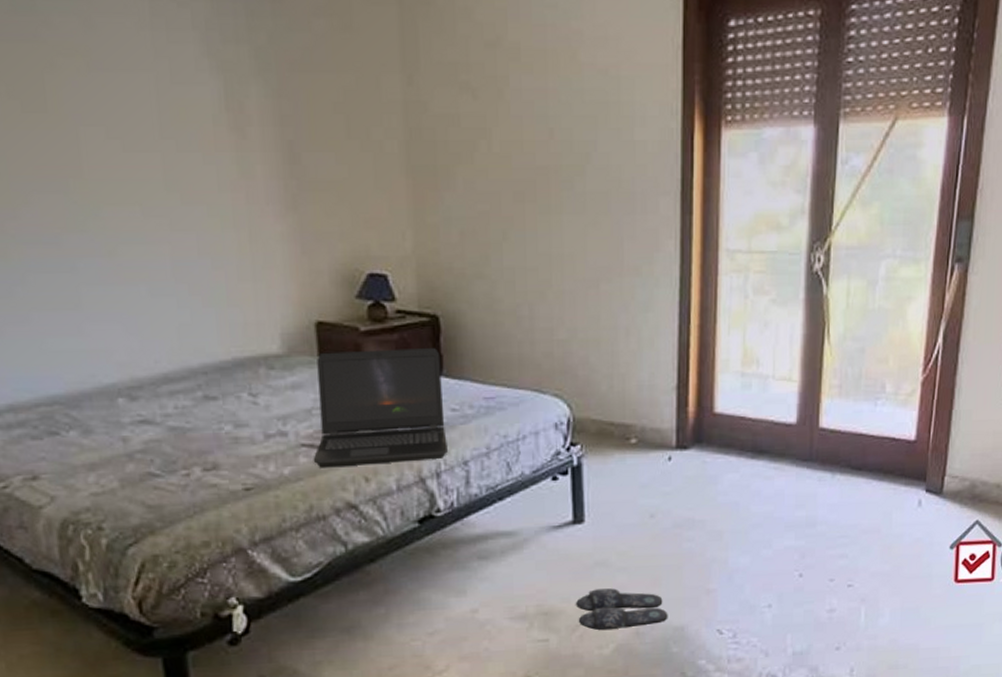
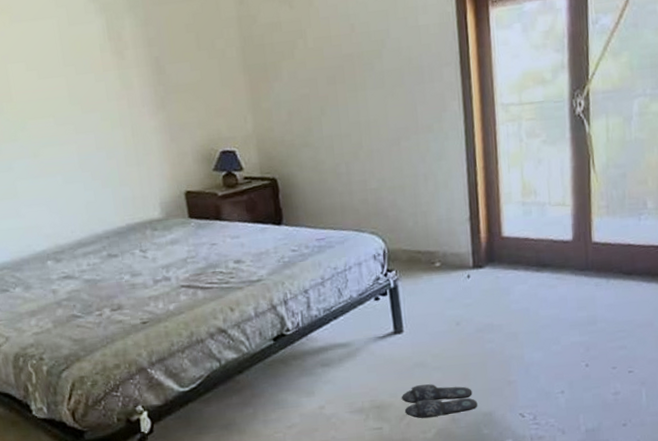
laptop computer: present [313,348,449,468] -> none [188,204,292,303]

